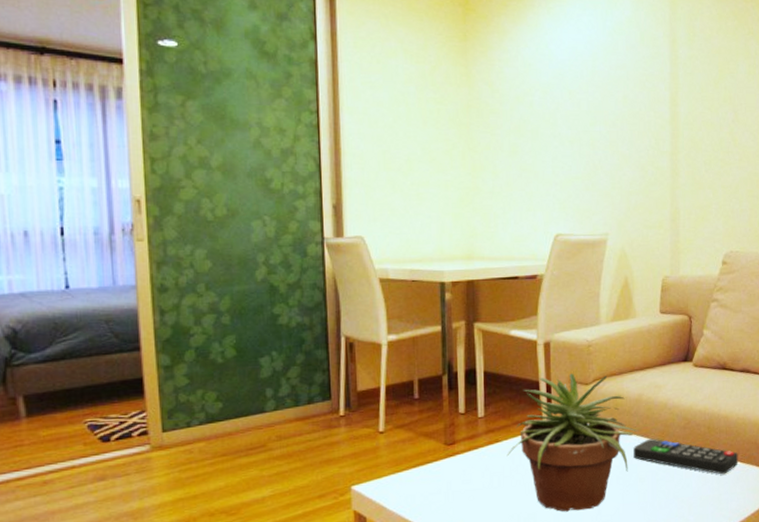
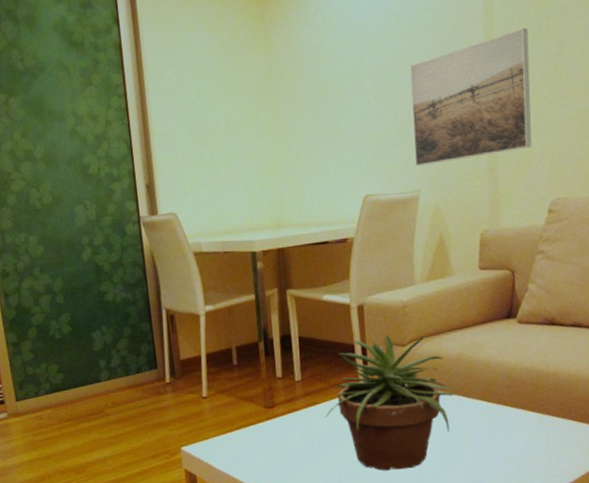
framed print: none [603,94,709,211] -> present [410,27,532,166]
remote control: present [633,438,738,475] -> none [454,398,570,434]

